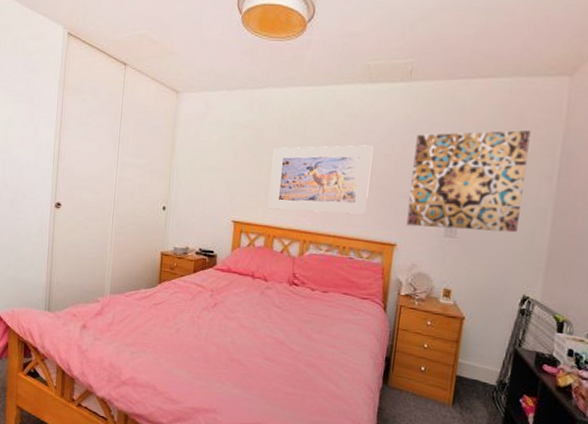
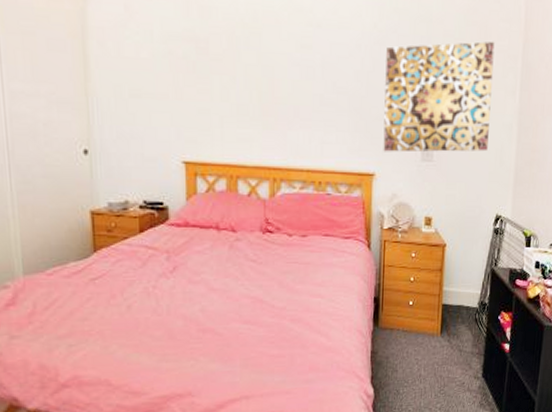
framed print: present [269,145,374,215] -> none [224,60,341,144]

